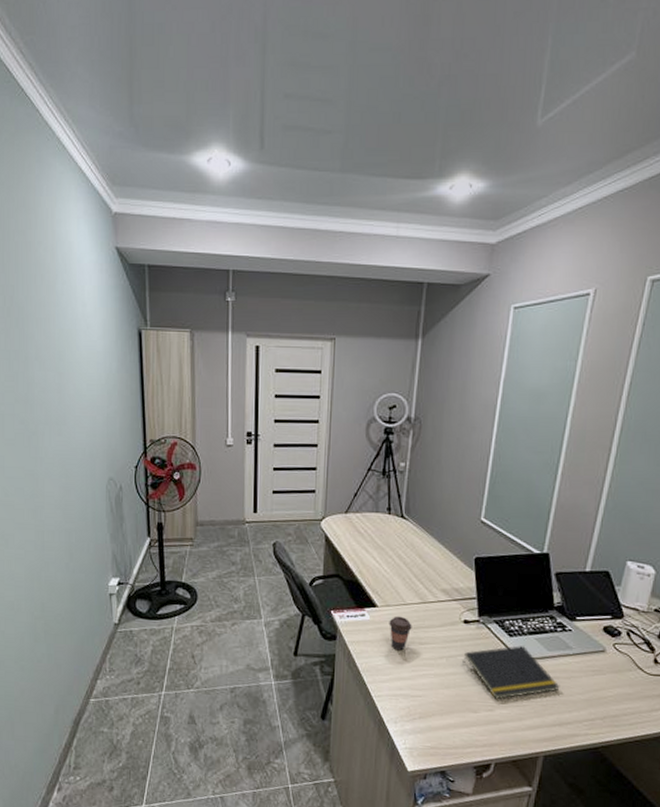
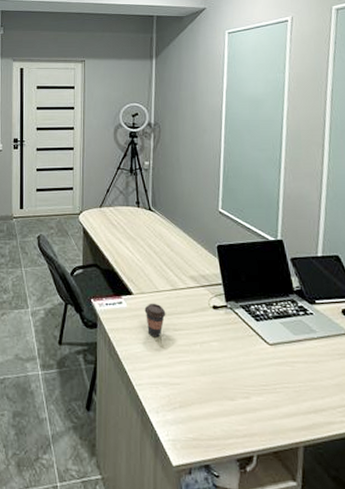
notepad: present [462,646,560,699] -> none [215,330,310,385]

